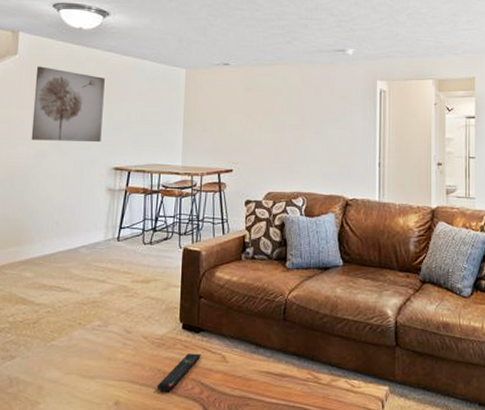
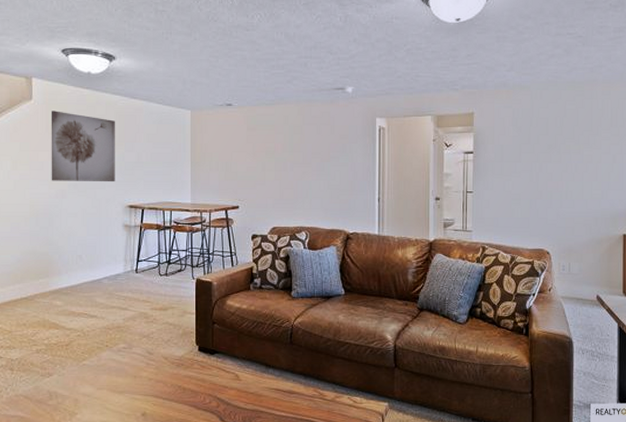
remote control: present [156,353,201,392] -> none [178,372,216,405]

